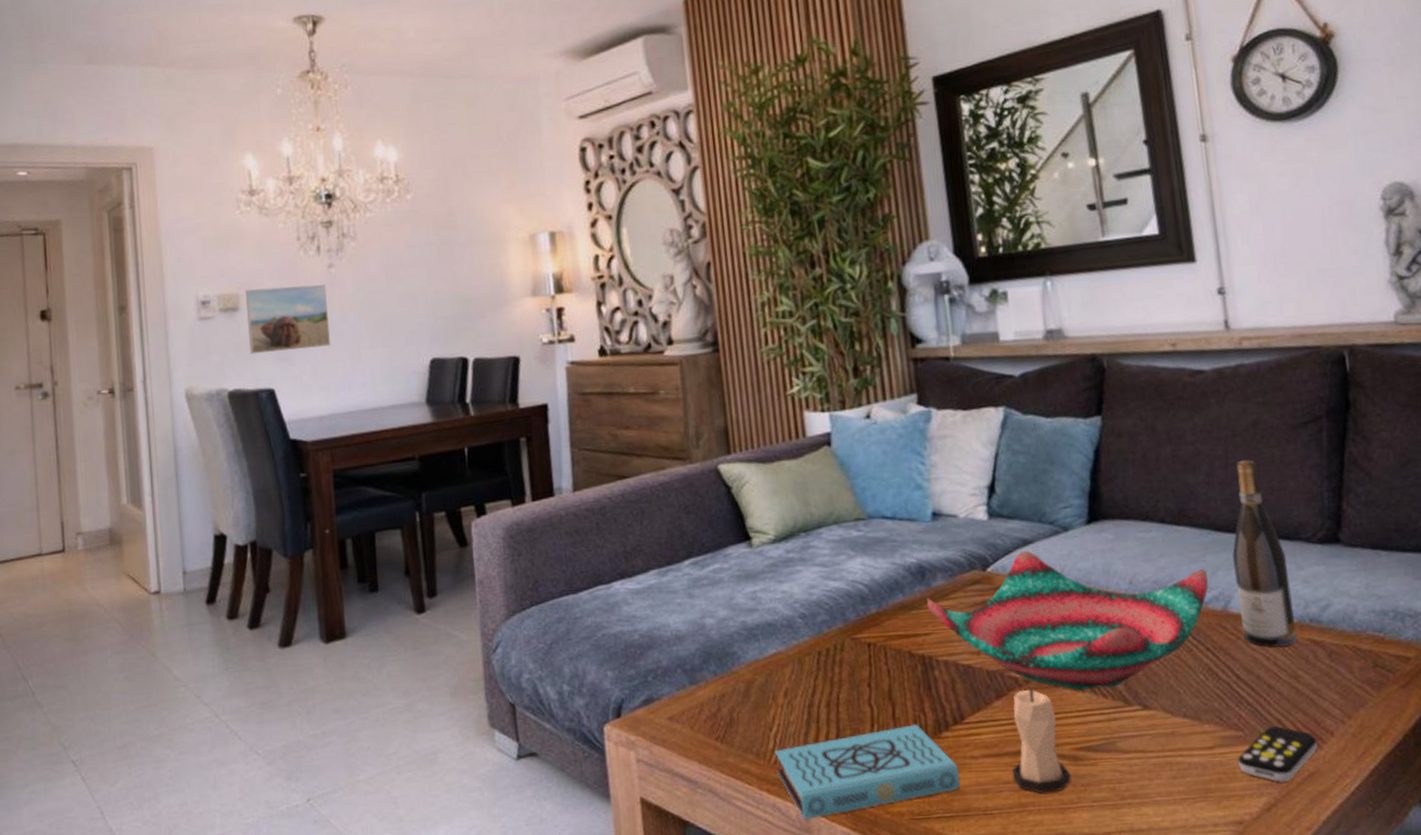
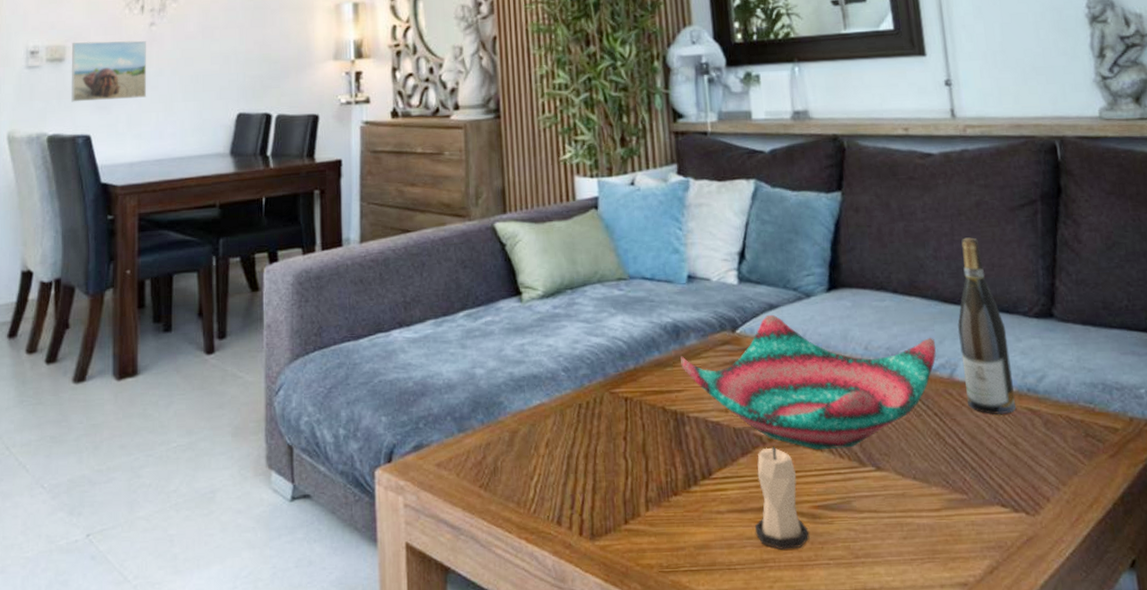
book: present [774,724,961,821] -> none [534,478,707,570]
remote control: present [1238,725,1318,782] -> none [963,490,1036,546]

